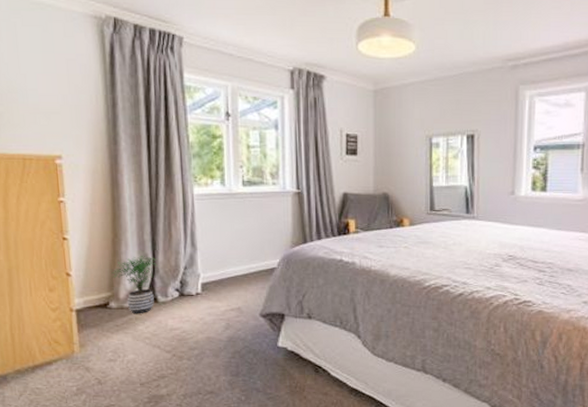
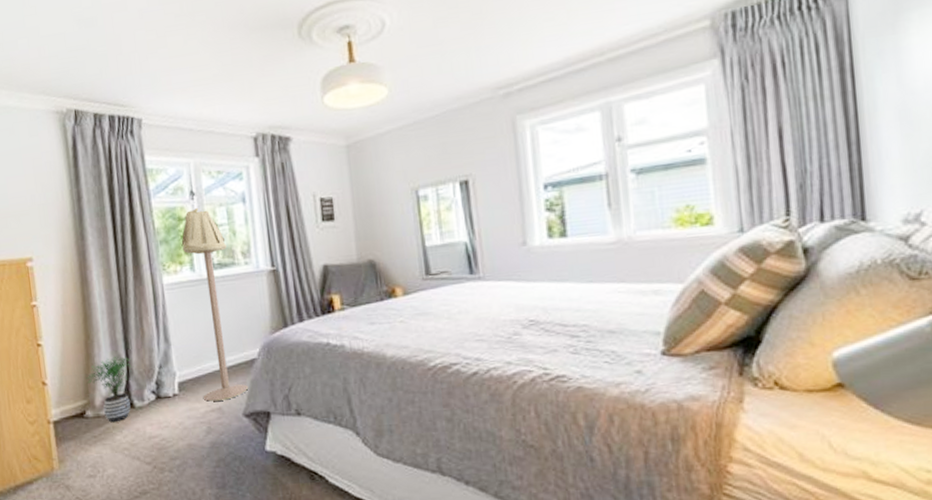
floor lamp: none [214,129,267,302] -> present [181,208,249,401]

